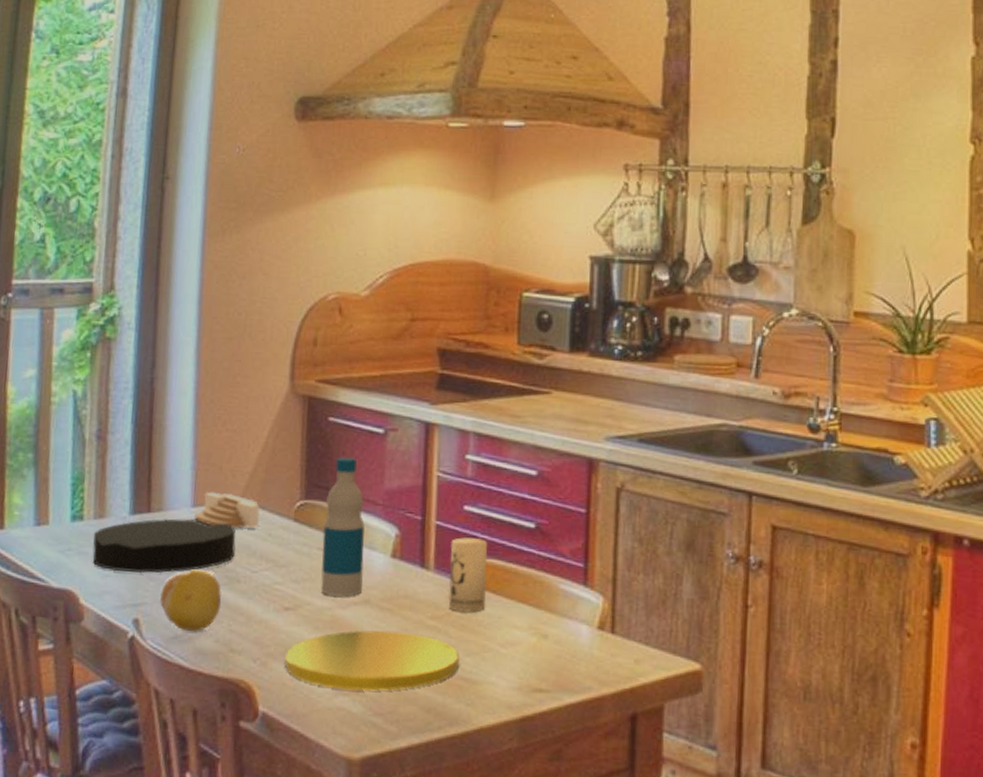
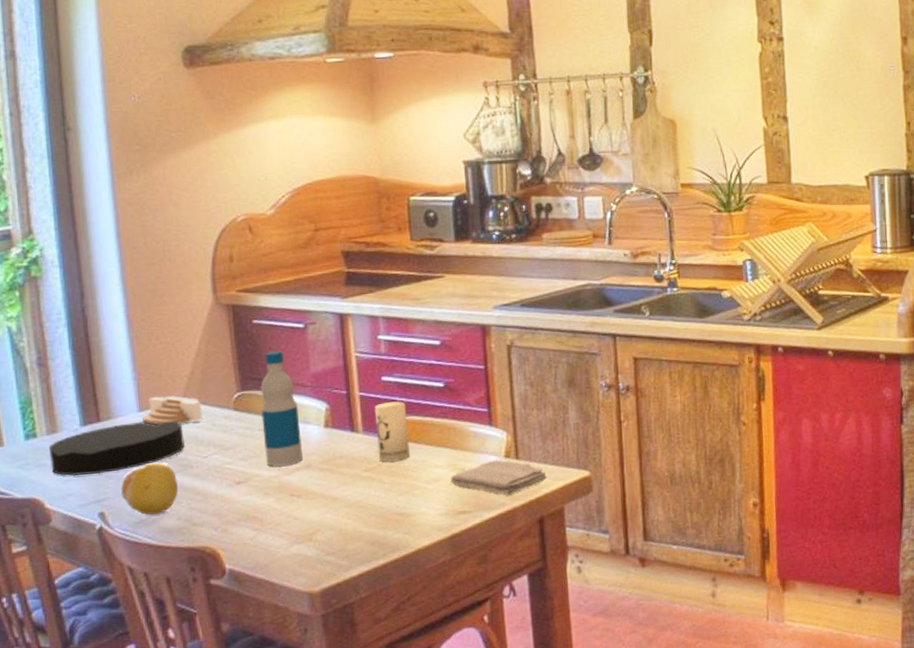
plate: present [285,630,460,691] -> none [243,485,394,540]
washcloth: none [529,630,648,679] -> present [450,460,548,496]

